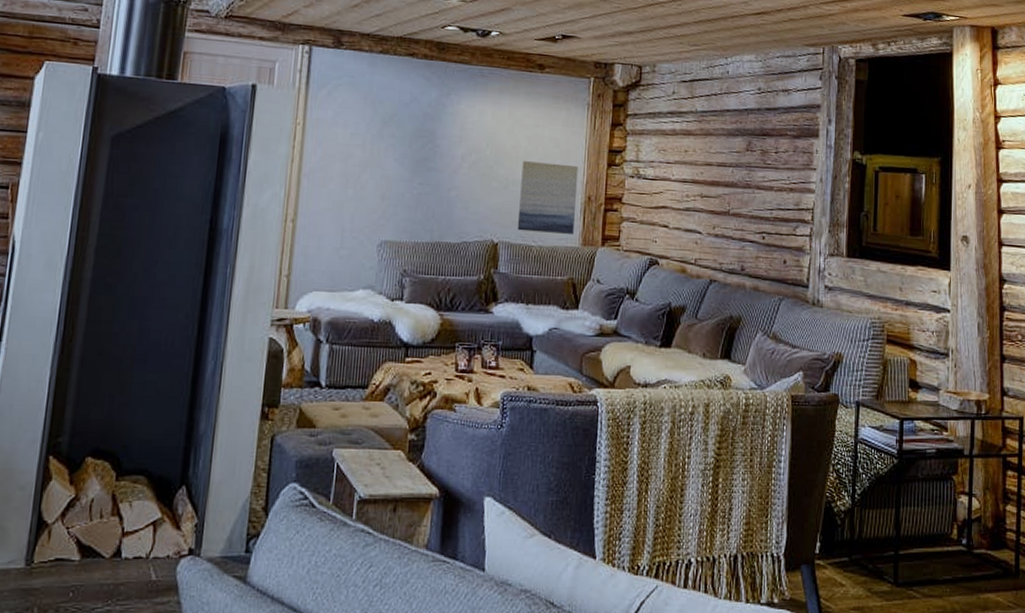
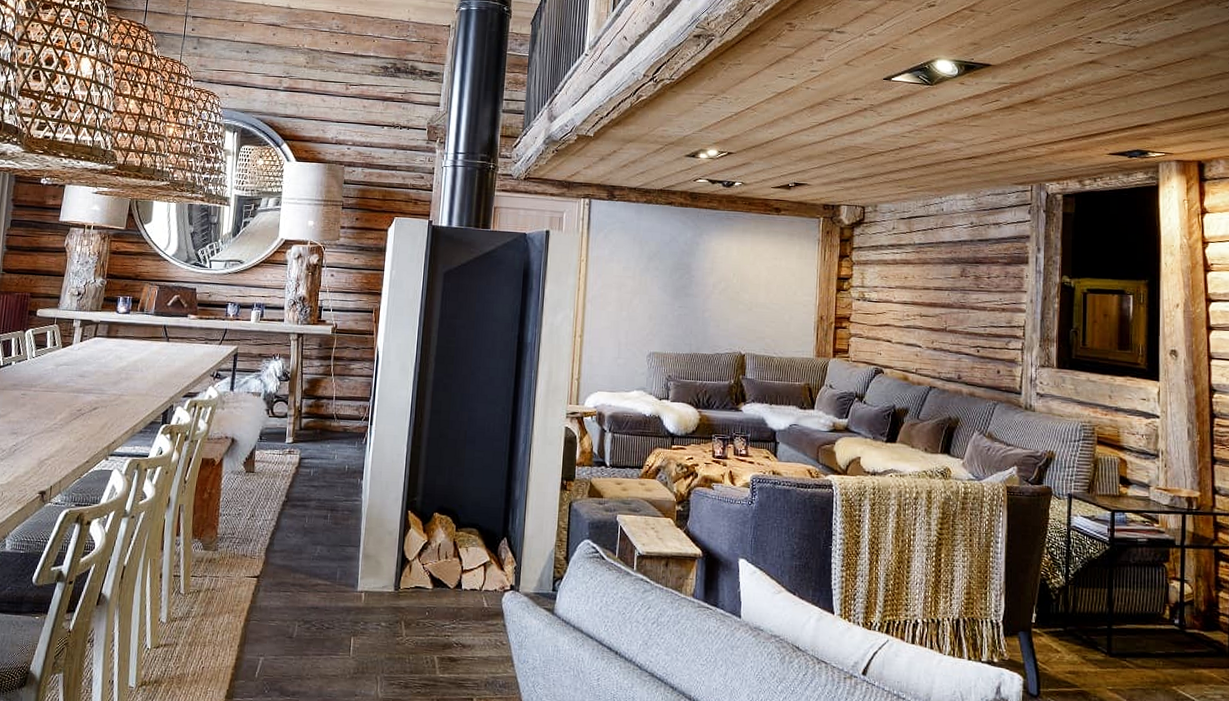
wall art: present [517,161,579,235] -> none [760,288,812,349]

